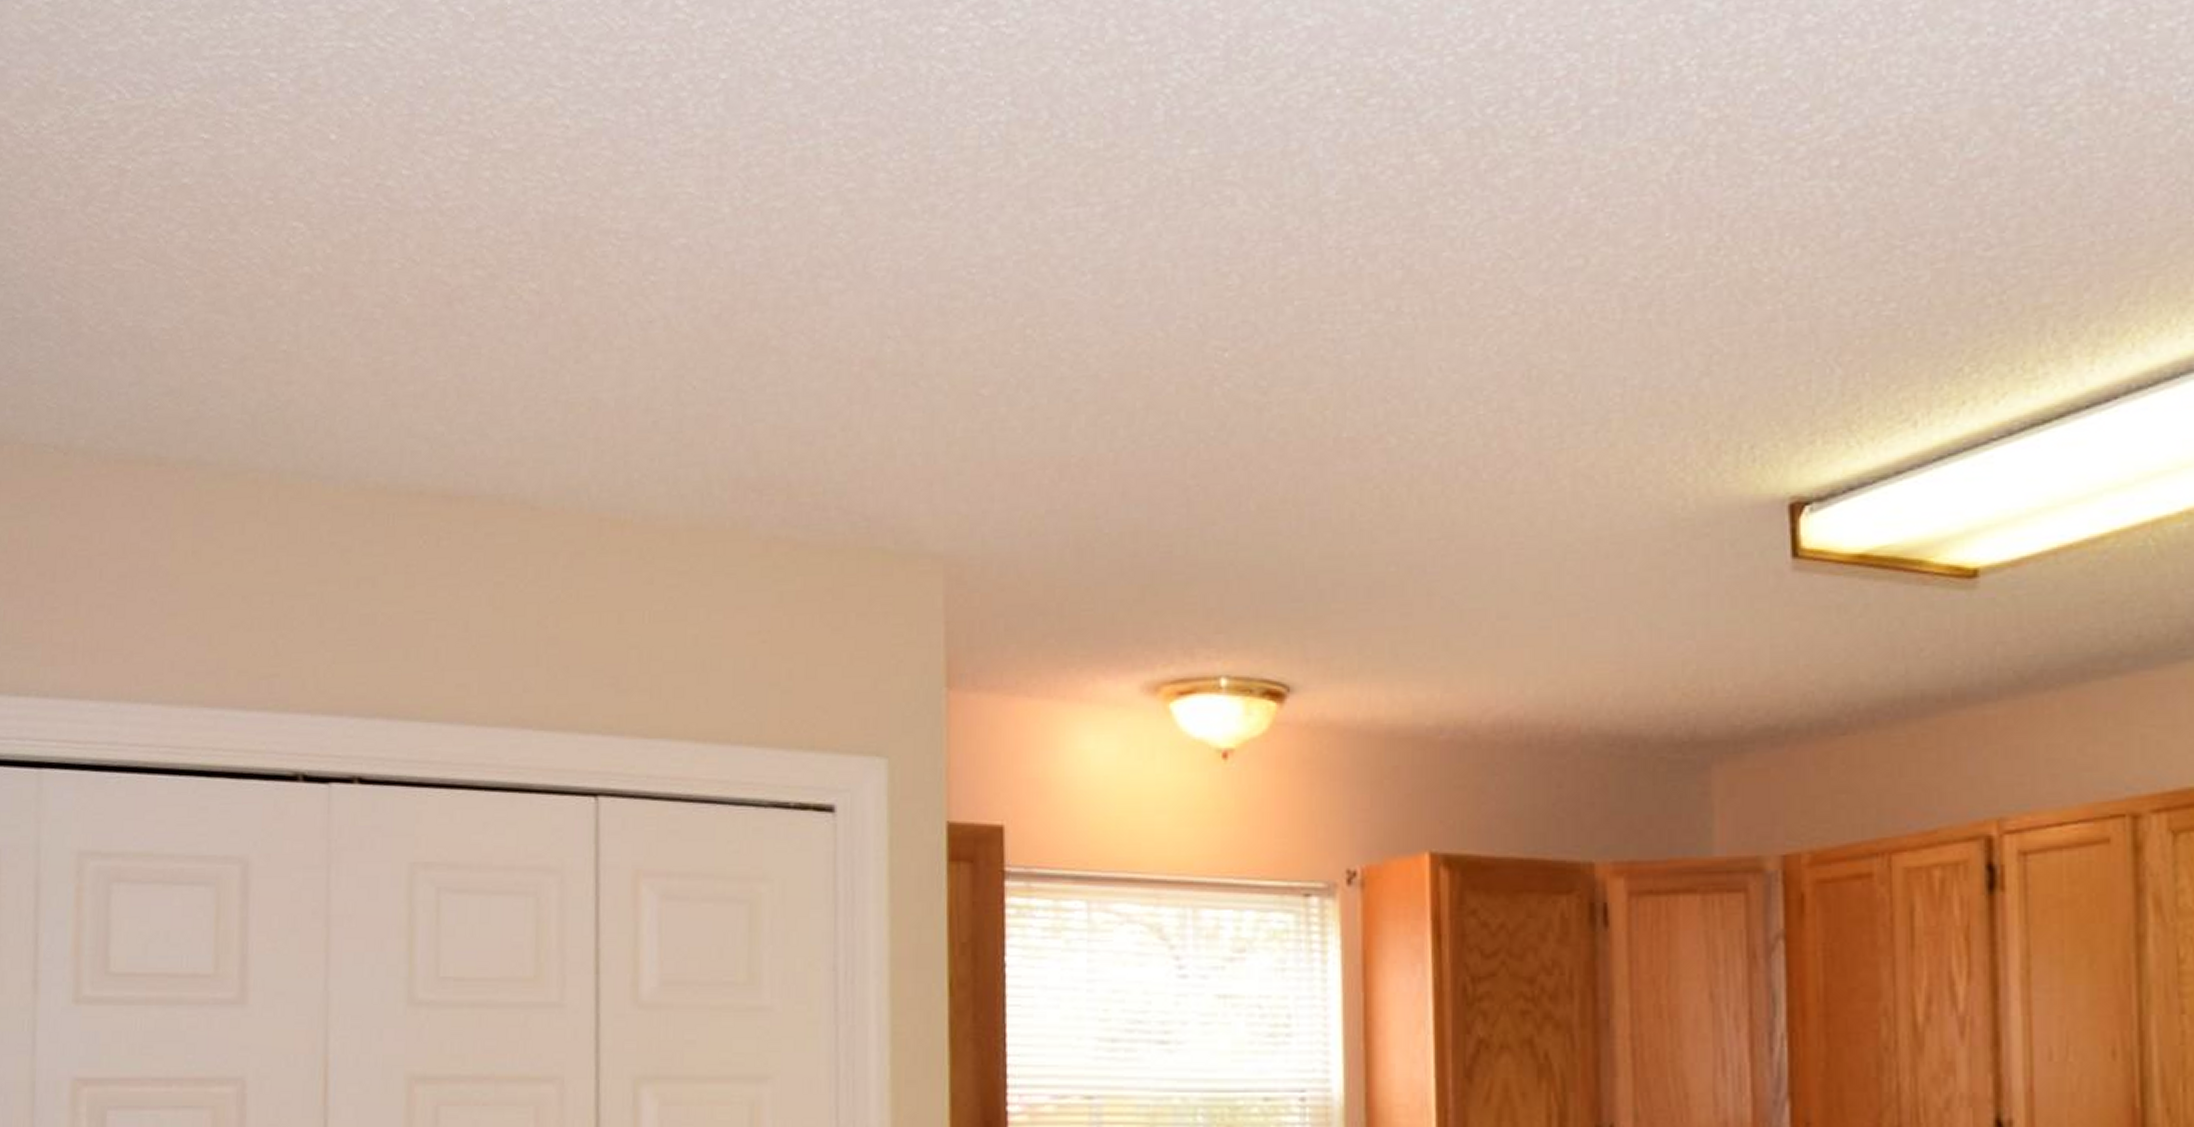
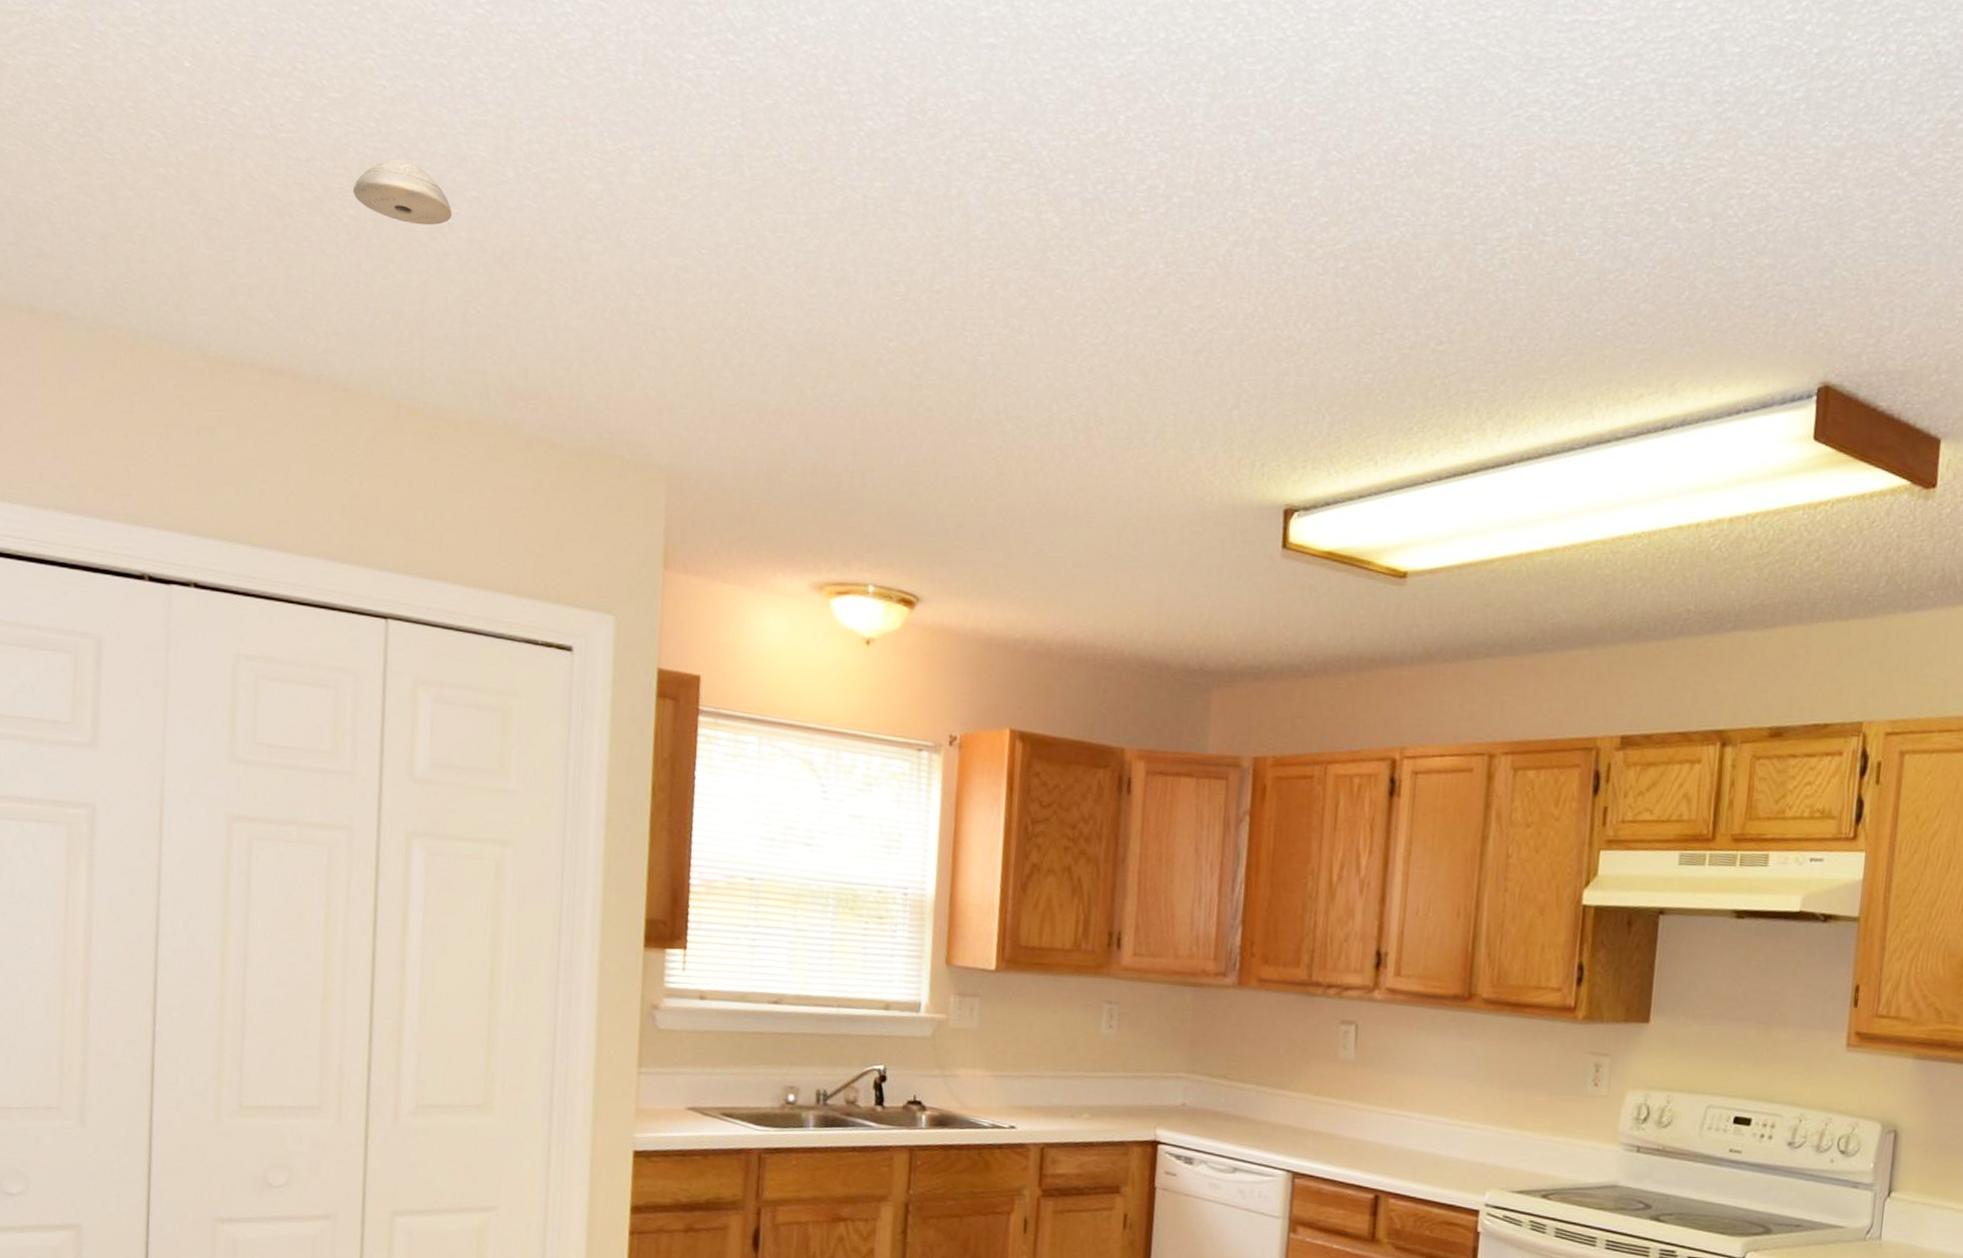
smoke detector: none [534,212,657,290] -> present [352,159,453,226]

